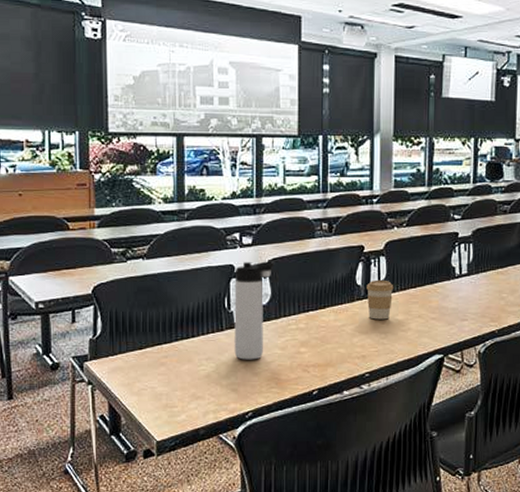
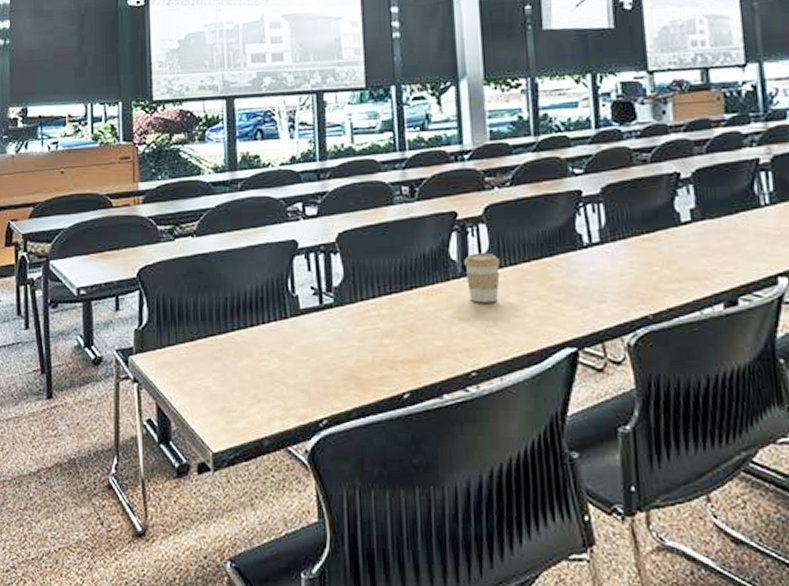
thermos bottle: present [234,261,275,360] -> none [298,234,346,354]

